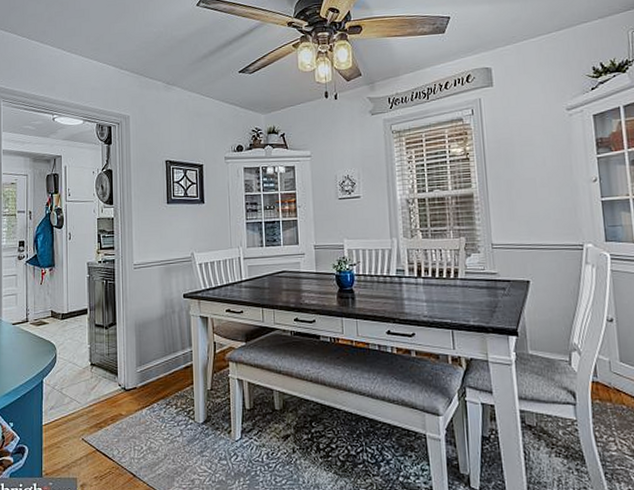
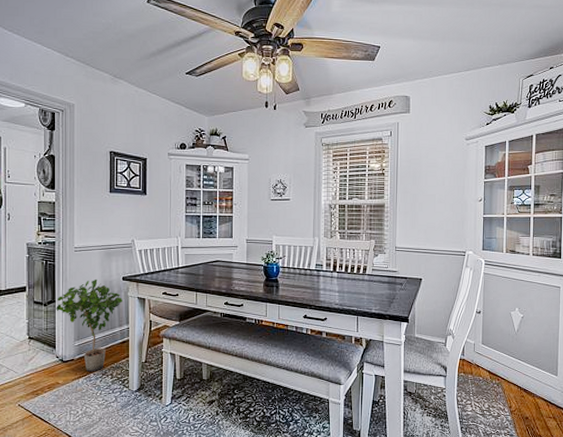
potted plant: none [117,297,184,402] -> present [56,279,122,373]

